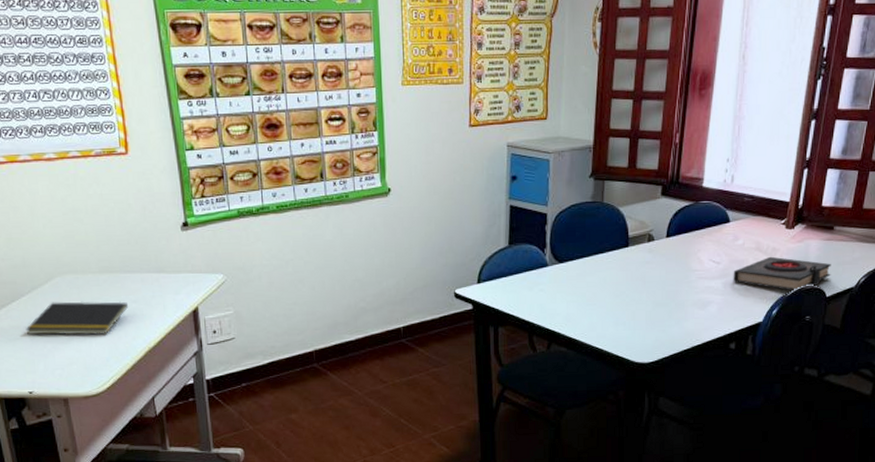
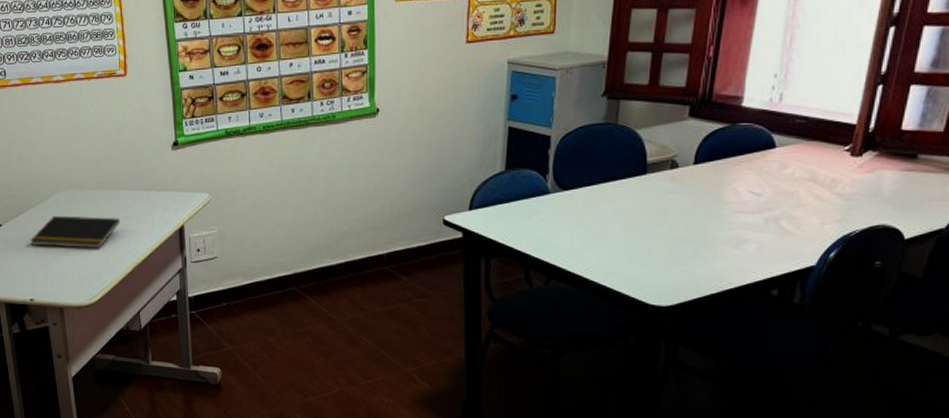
book: present [733,256,831,291] -> none [778,188,913,231]

